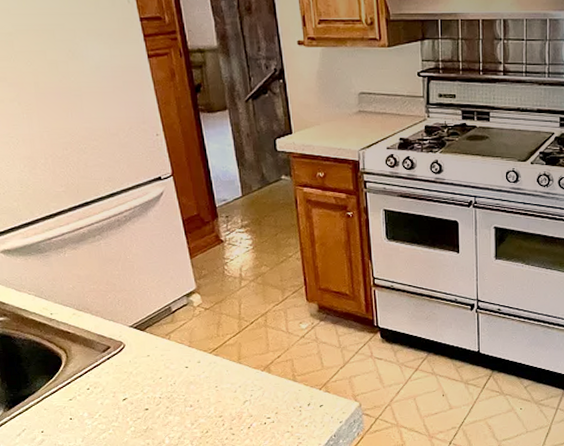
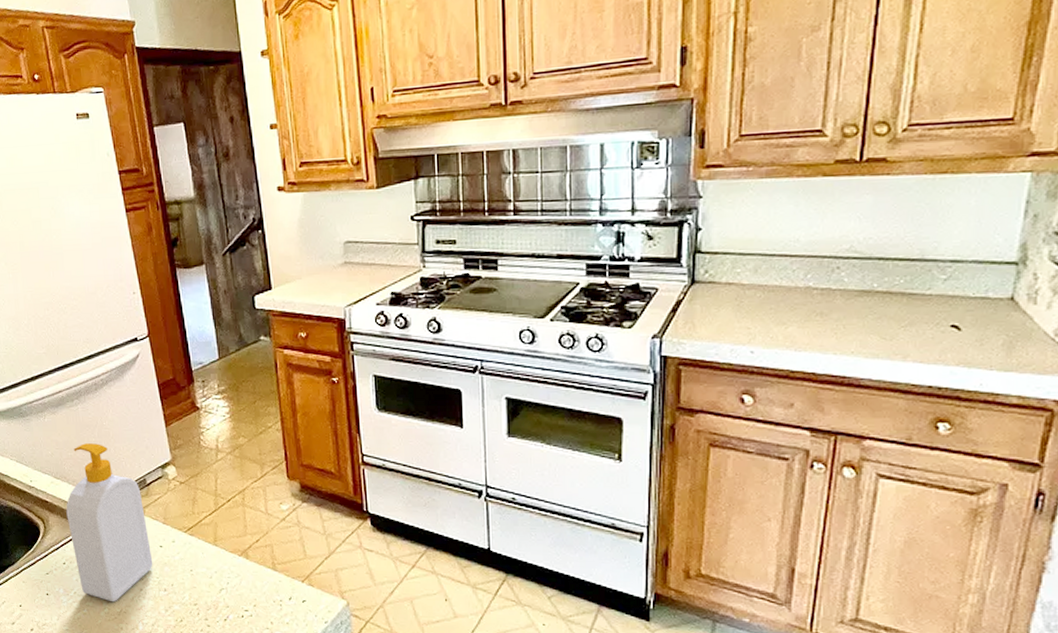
soap bottle: none [89,276,179,421] -> present [66,443,153,602]

